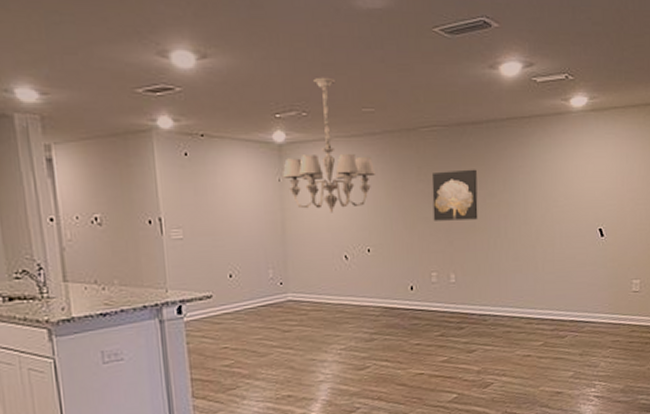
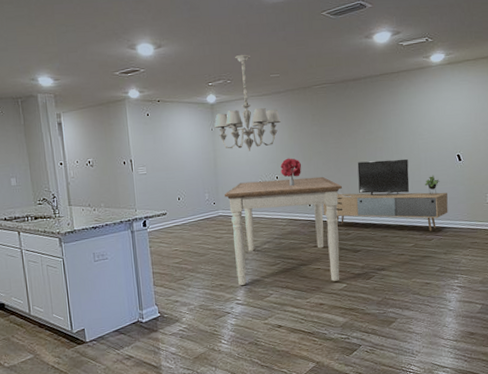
dining table: none [296,251,454,397] -> present [225,176,342,285]
bouquet: none [373,224,402,262] -> present [280,158,302,186]
media console: none [429,231,586,326] -> present [323,159,448,231]
wall art: present [431,169,478,221] -> none [323,114,360,154]

